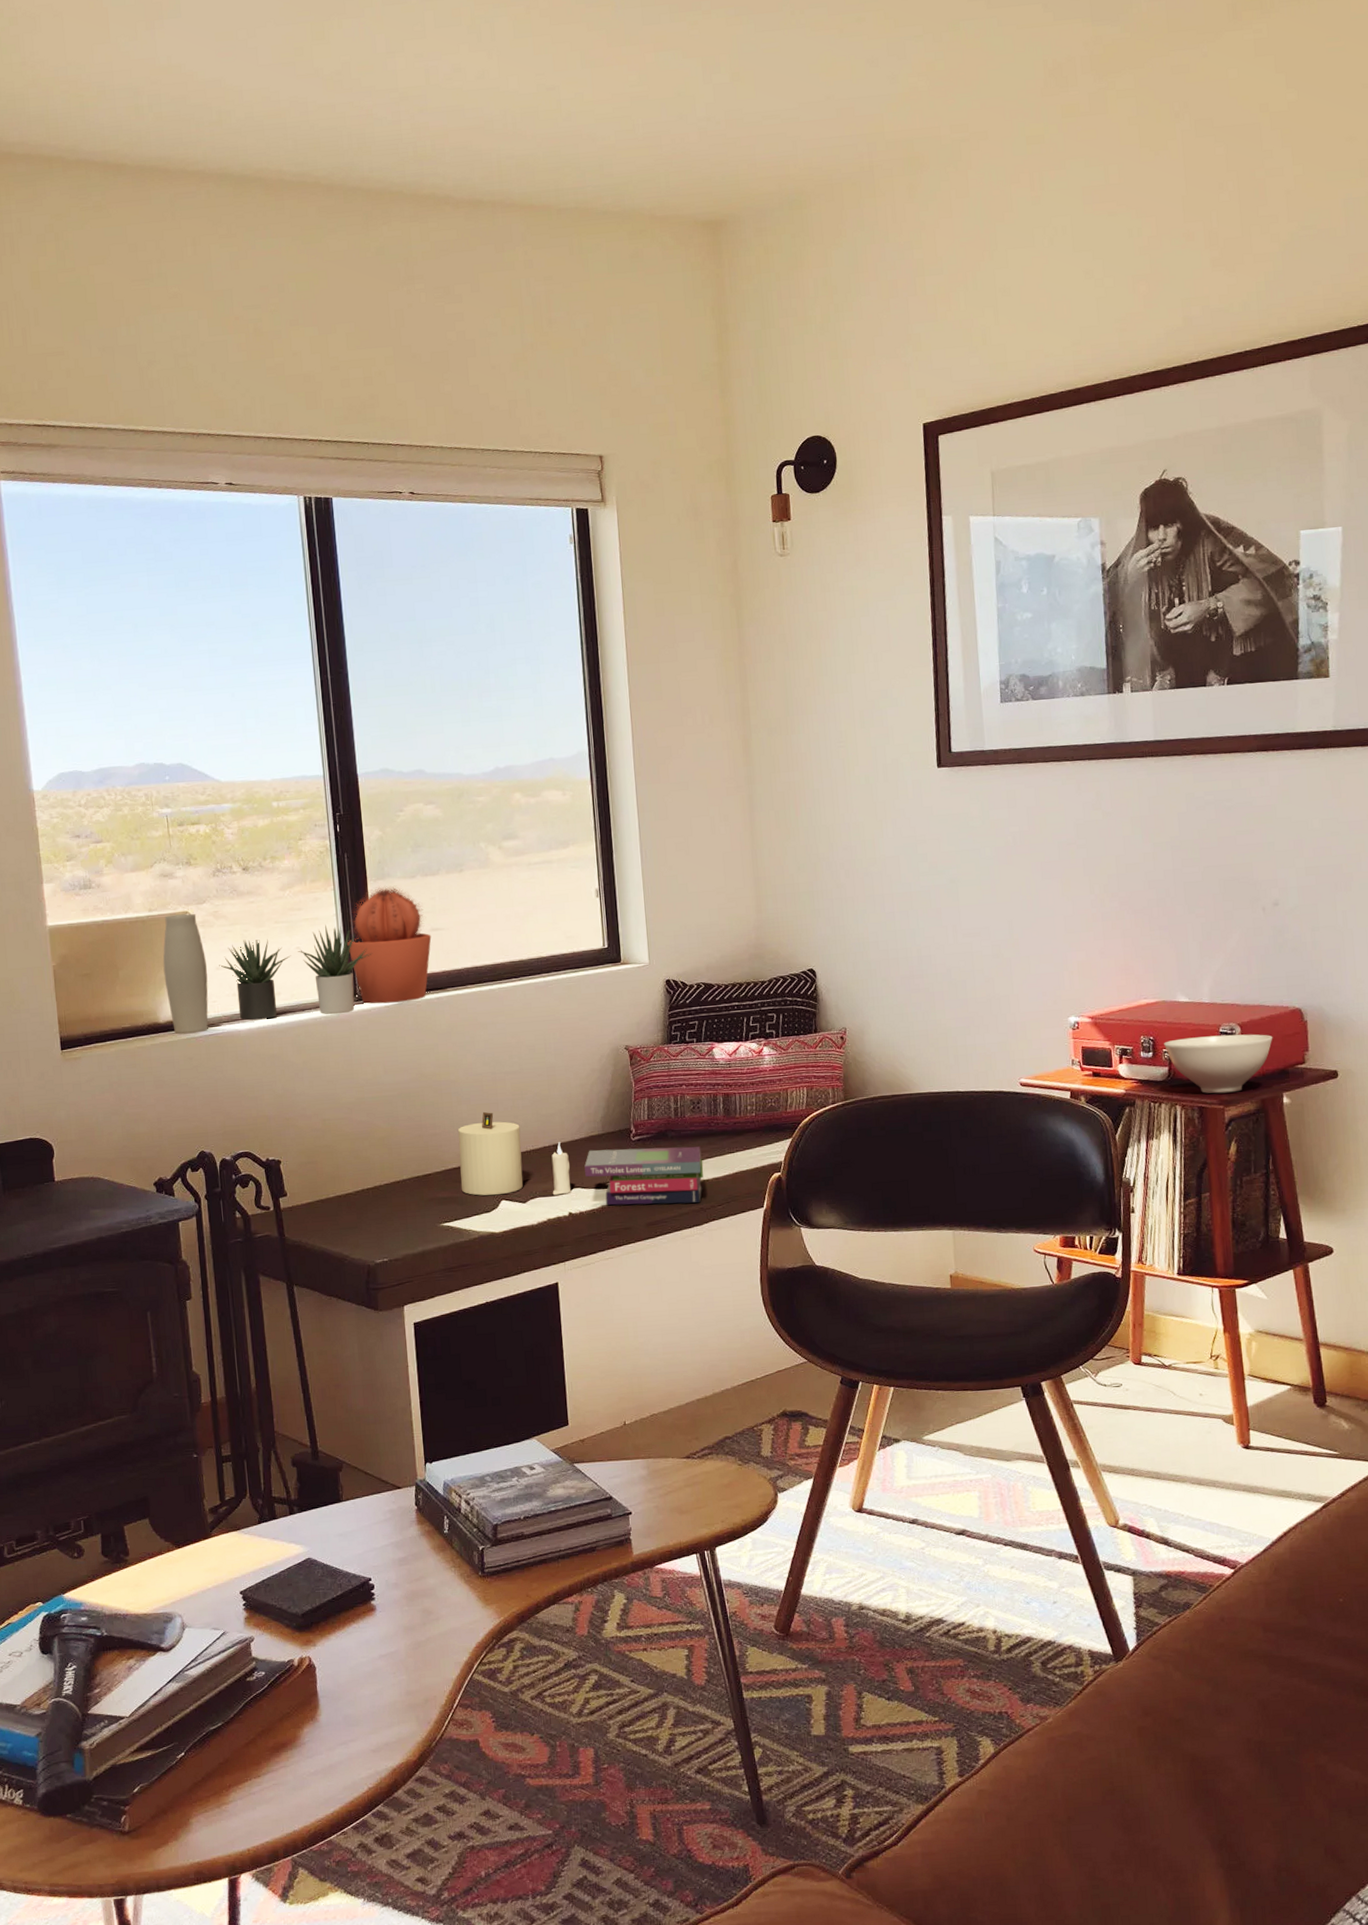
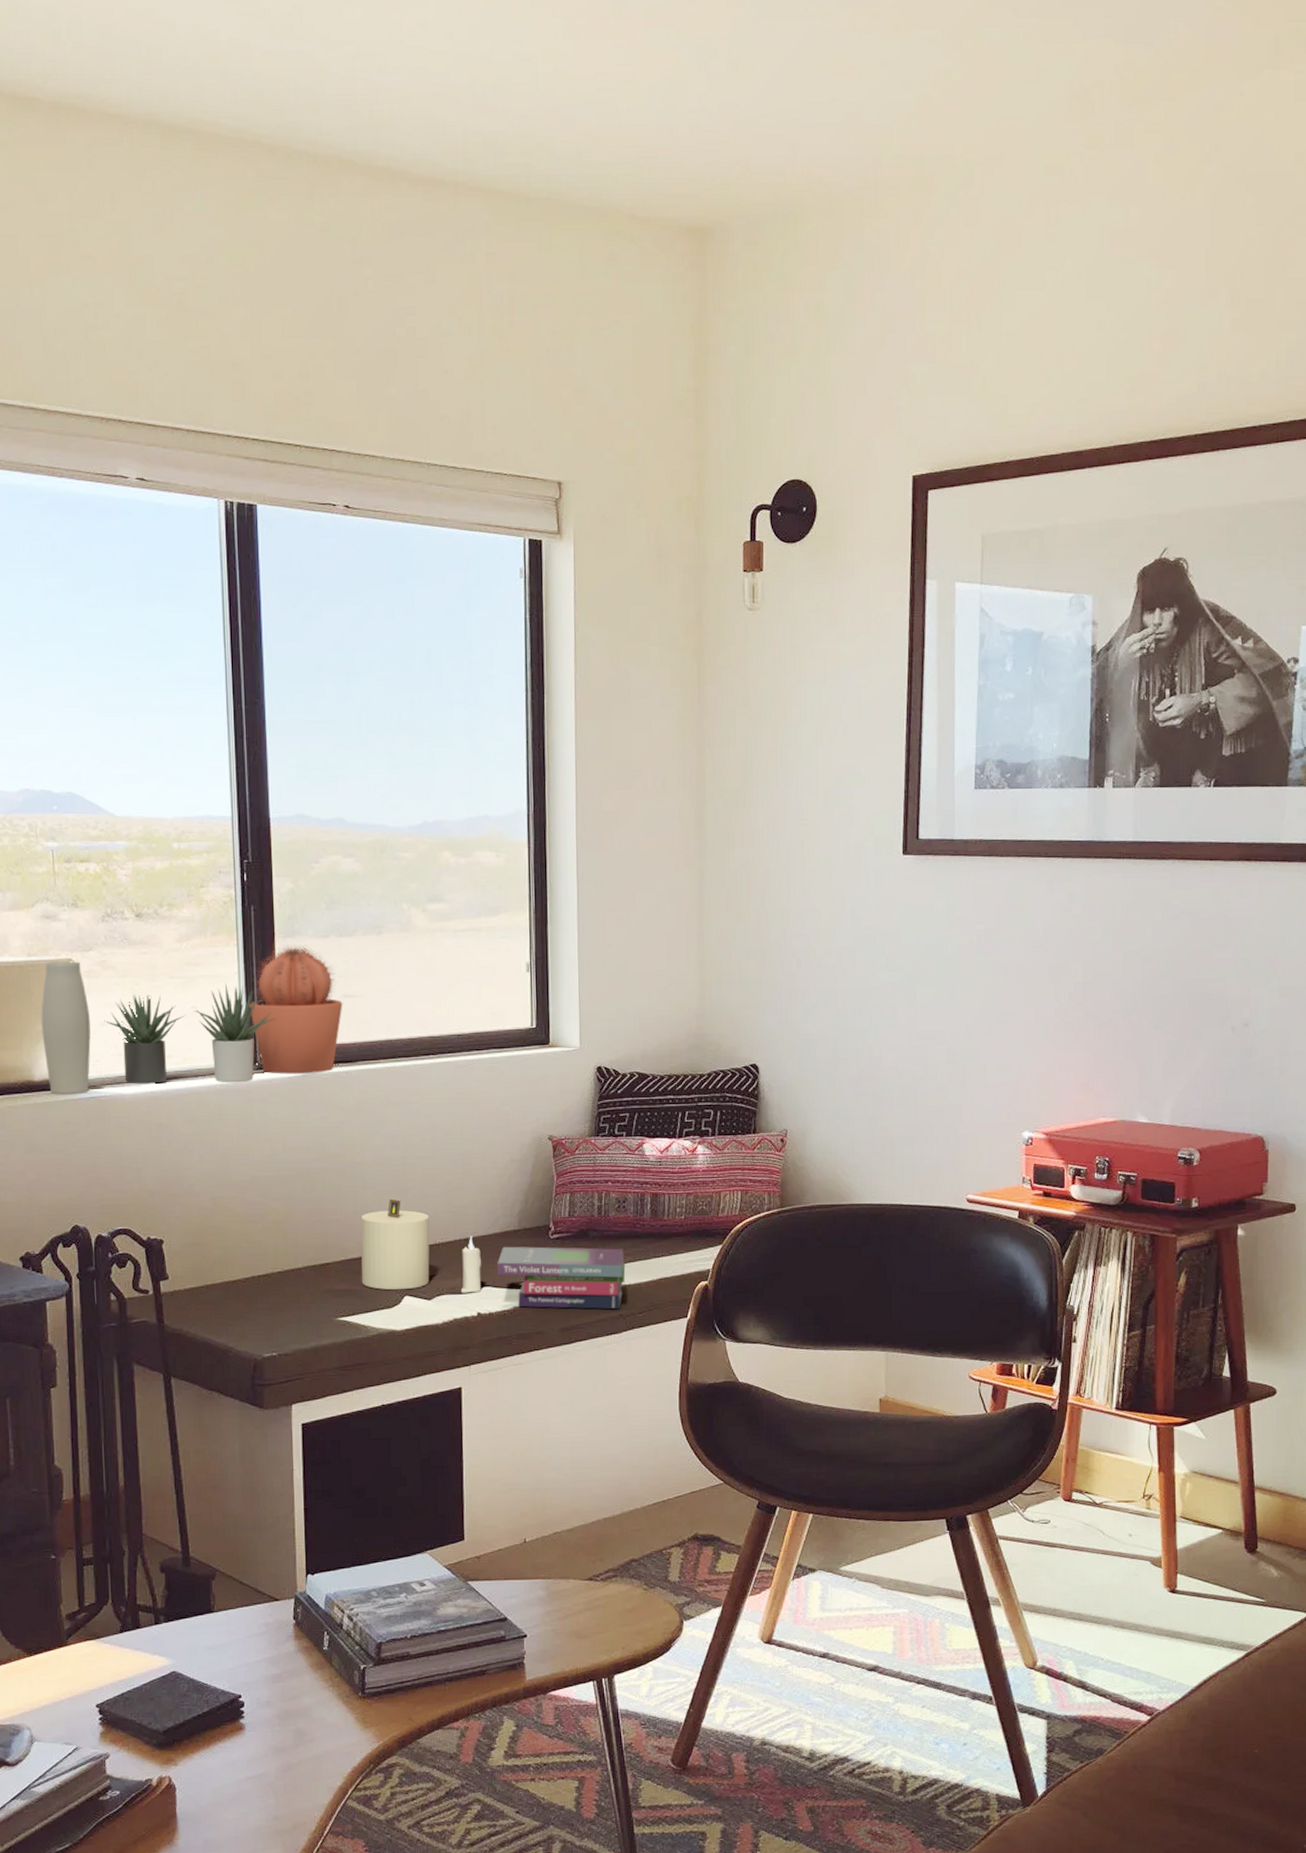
bowl: present [1164,1034,1273,1094] -> none [1119,1160,1232,1222]

